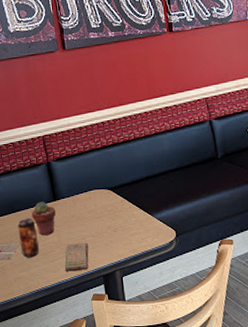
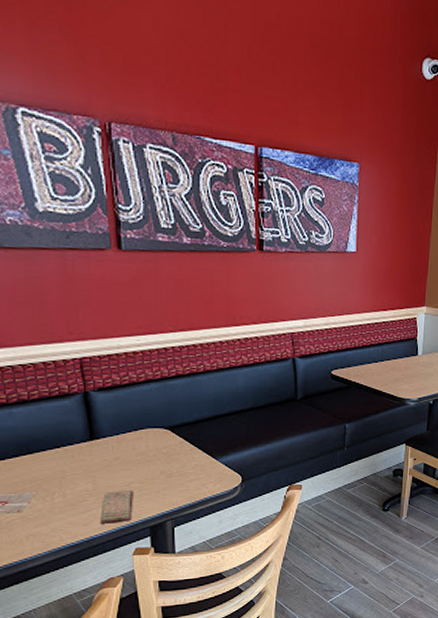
beverage can: present [18,218,40,258] -> none [35,461,66,510]
potted succulent: present [31,202,56,236] -> none [57,441,92,483]

